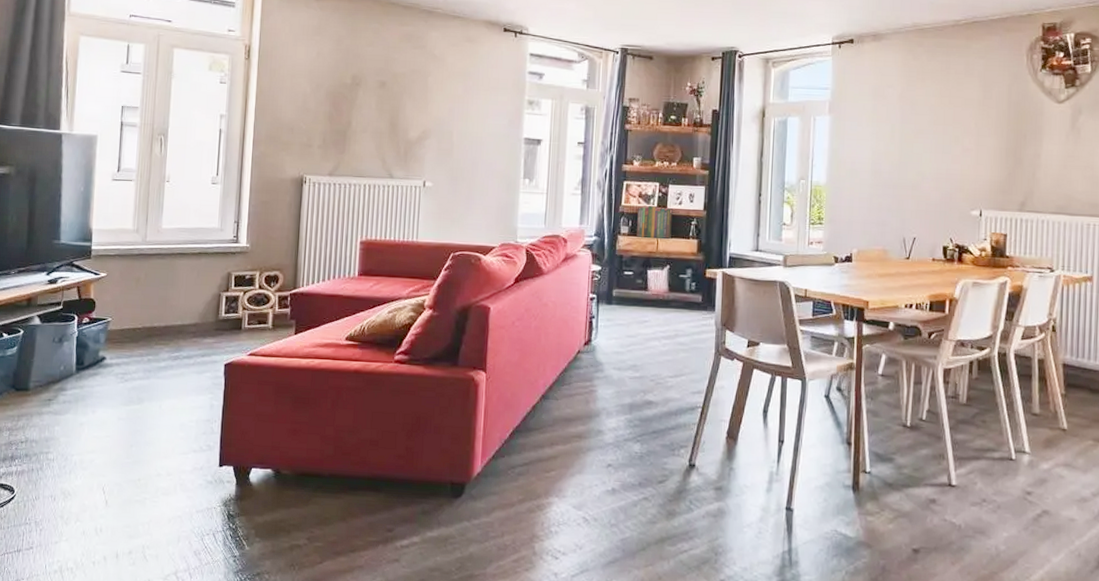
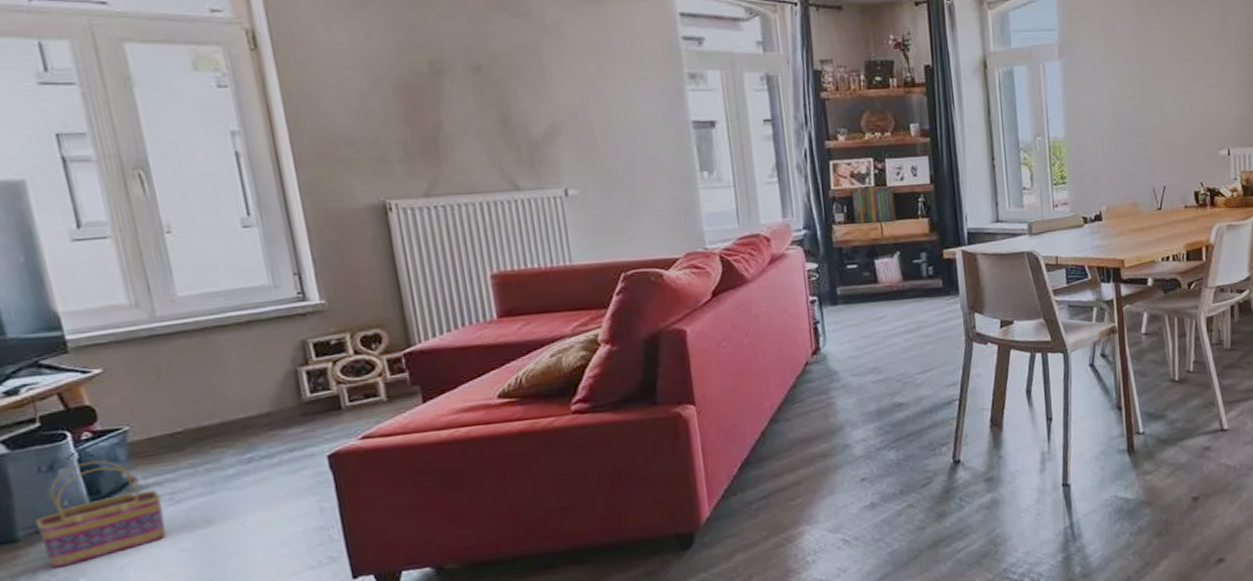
basket: none [41,339,117,415] -> present [35,460,166,568]

